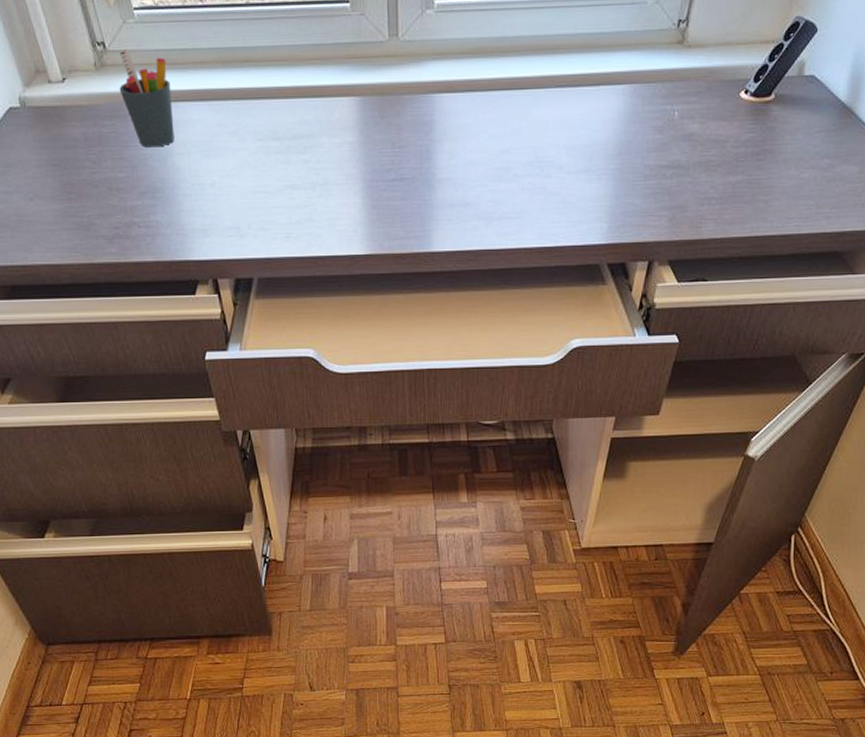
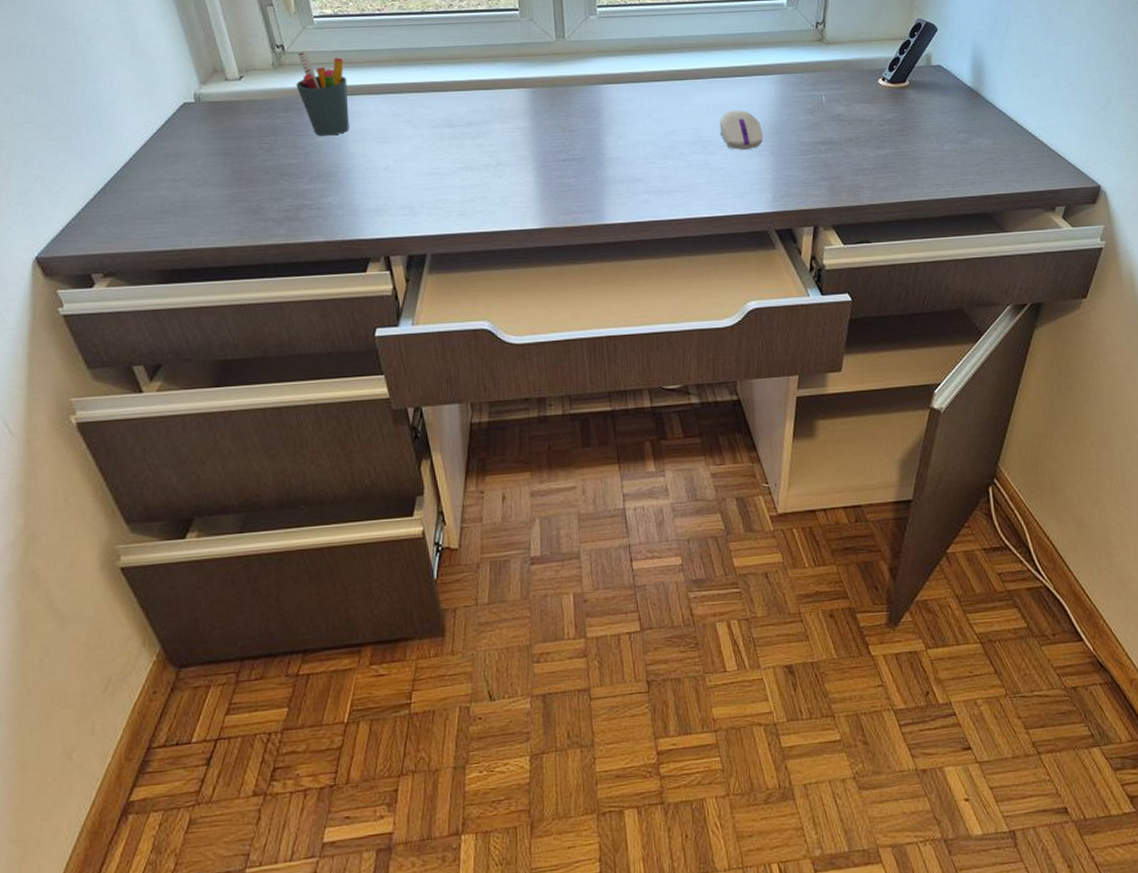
computer mouse: none [559,126,605,174] -> present [719,110,763,151]

